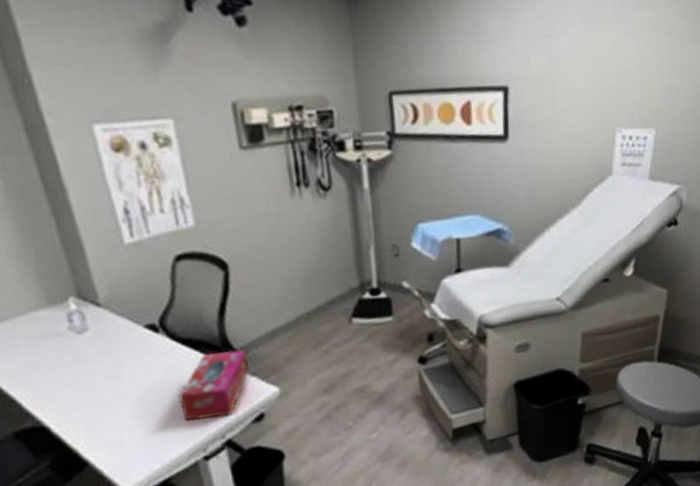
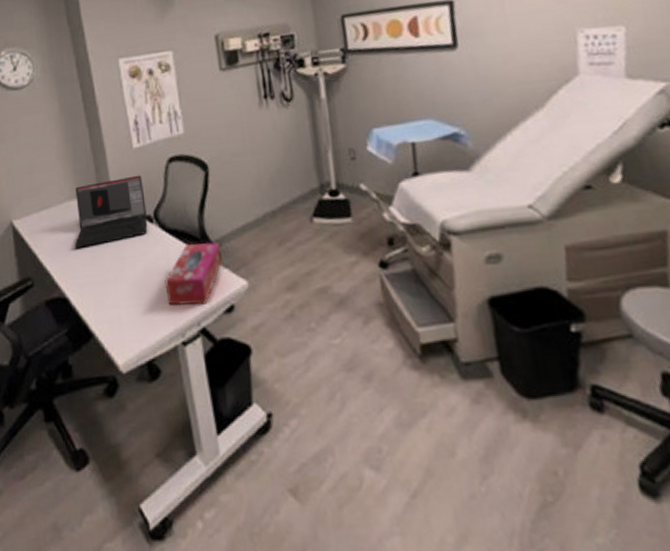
laptop: none [42,276,152,368] -> present [74,175,148,248]

